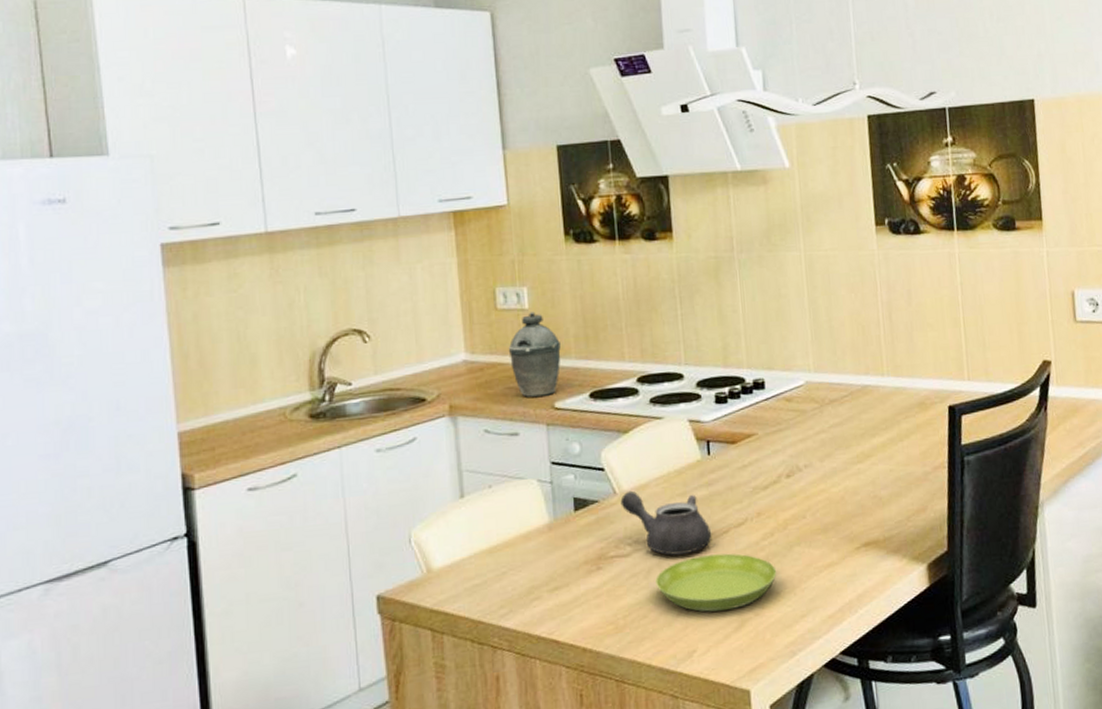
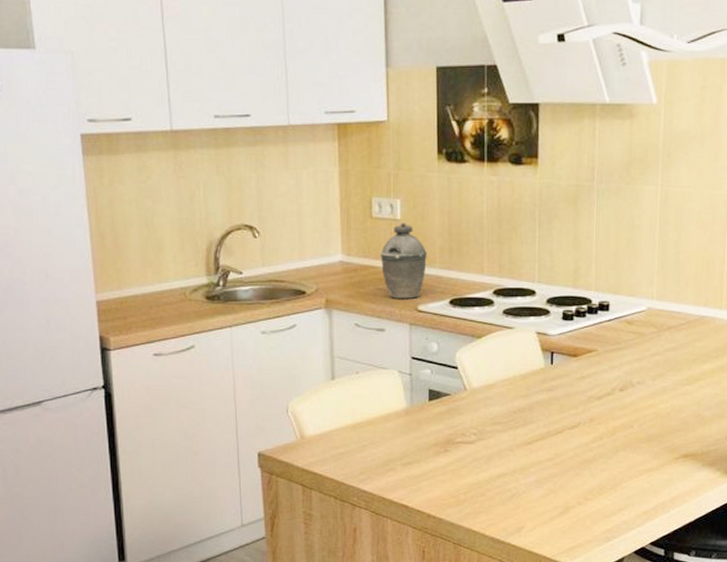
teapot: present [620,490,712,555] -> none [469,388,548,447]
saucer: present [655,553,777,612] -> none [494,450,602,498]

